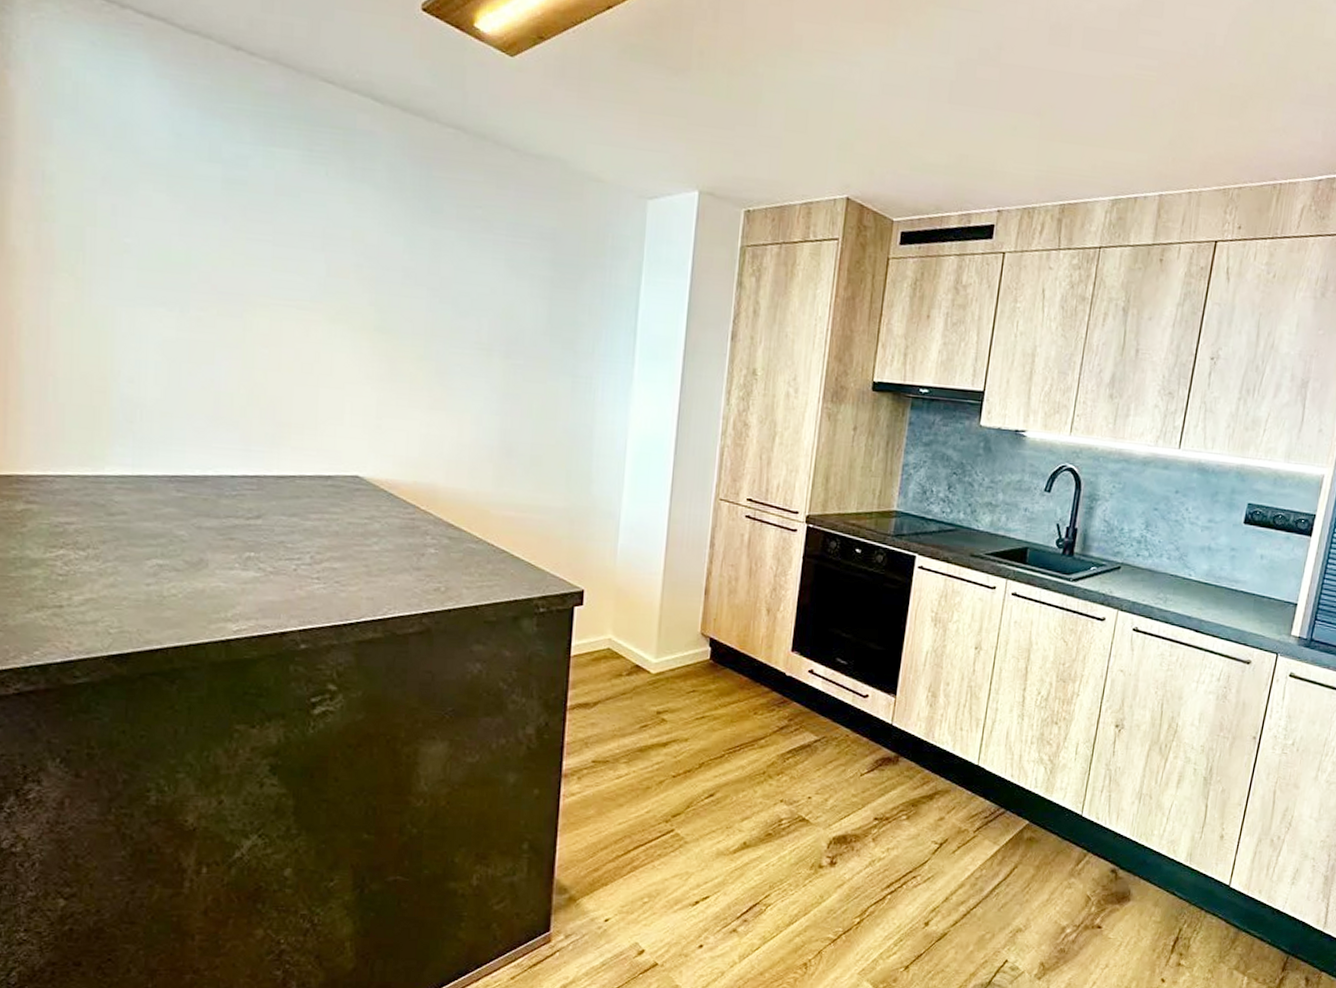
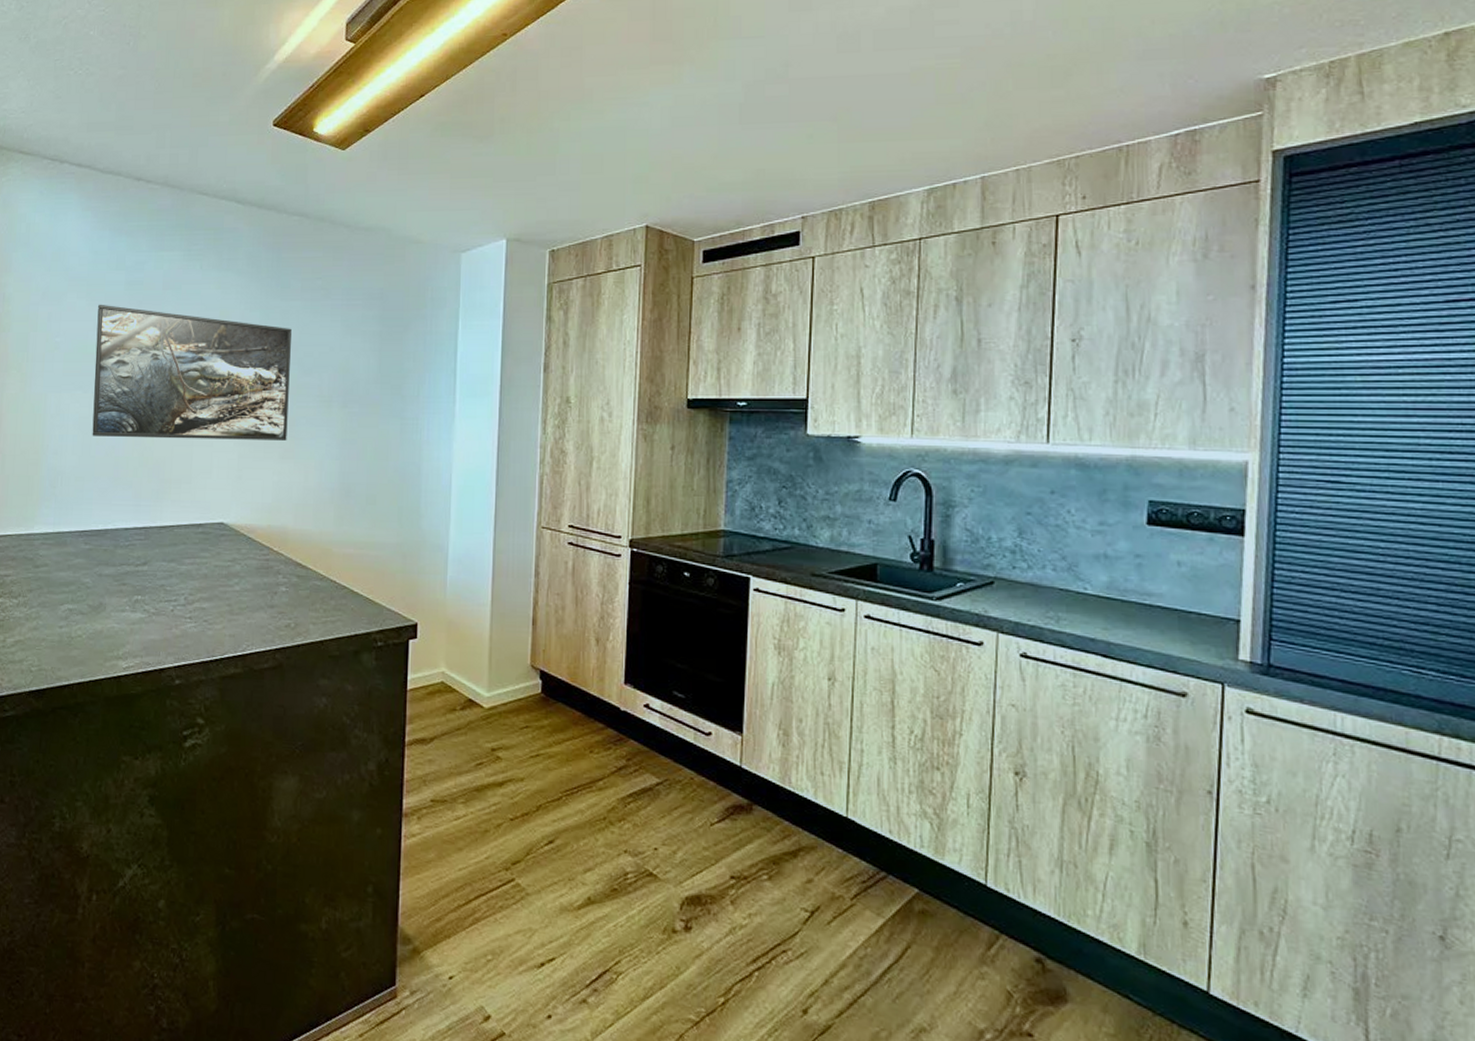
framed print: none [181,202,444,389] -> present [92,304,292,440]

